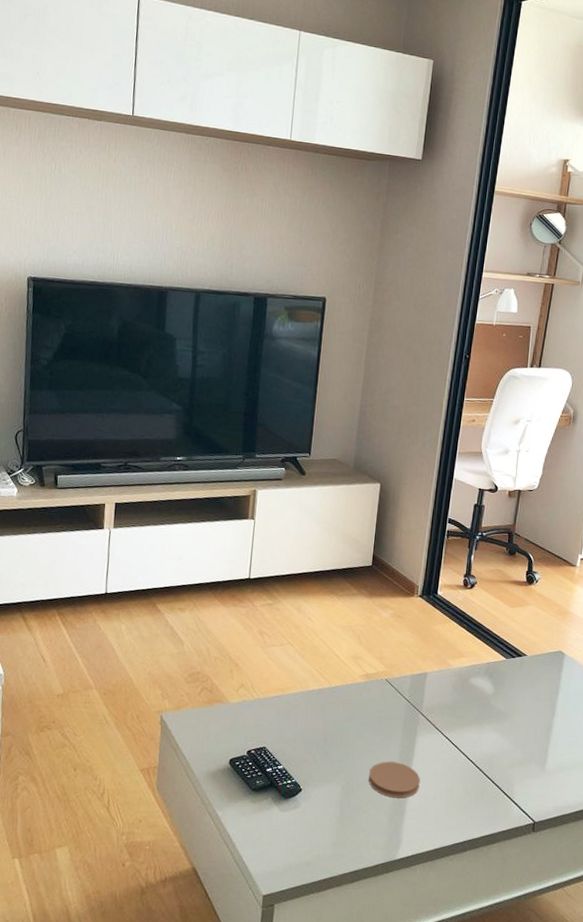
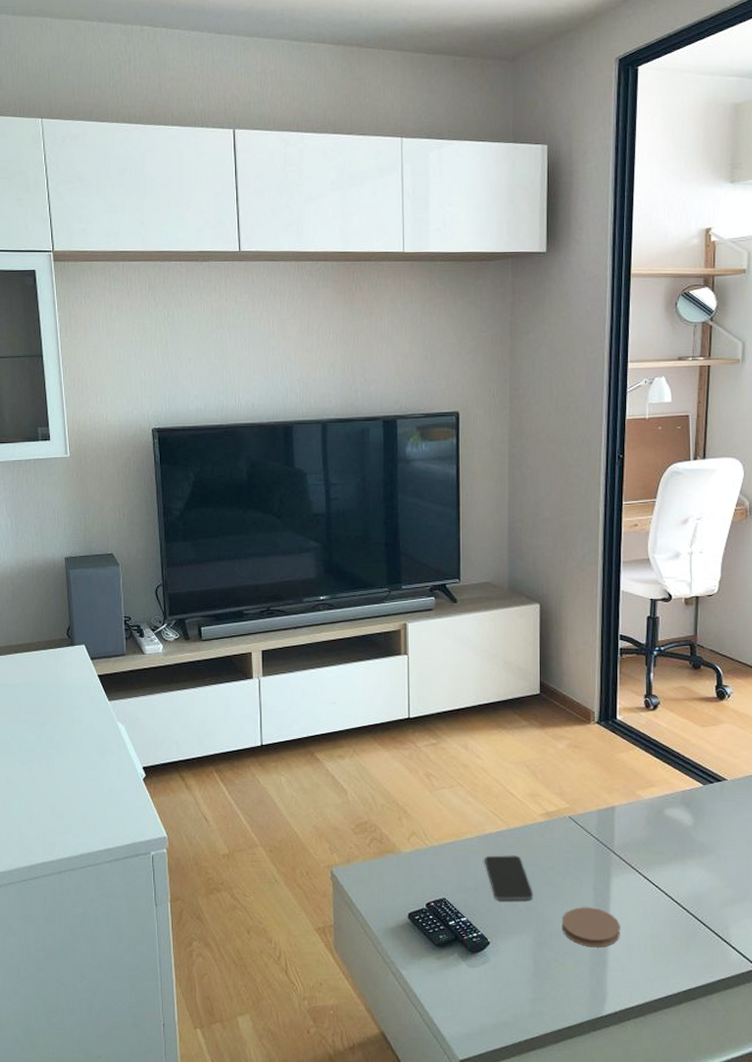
smartphone: none [305,710,347,754] -> present [485,855,534,902]

